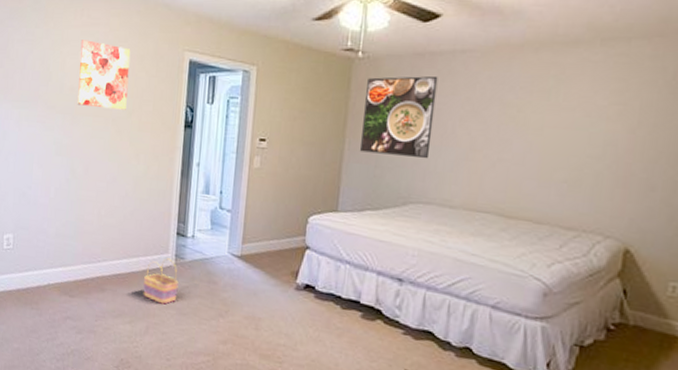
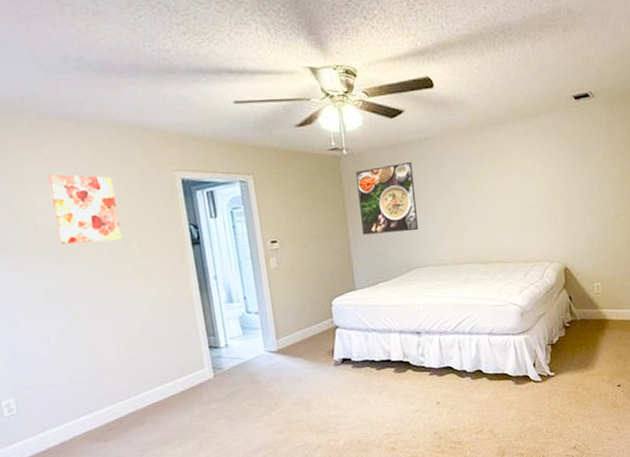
basket: present [143,258,179,305] -> none [184,372,224,418]

